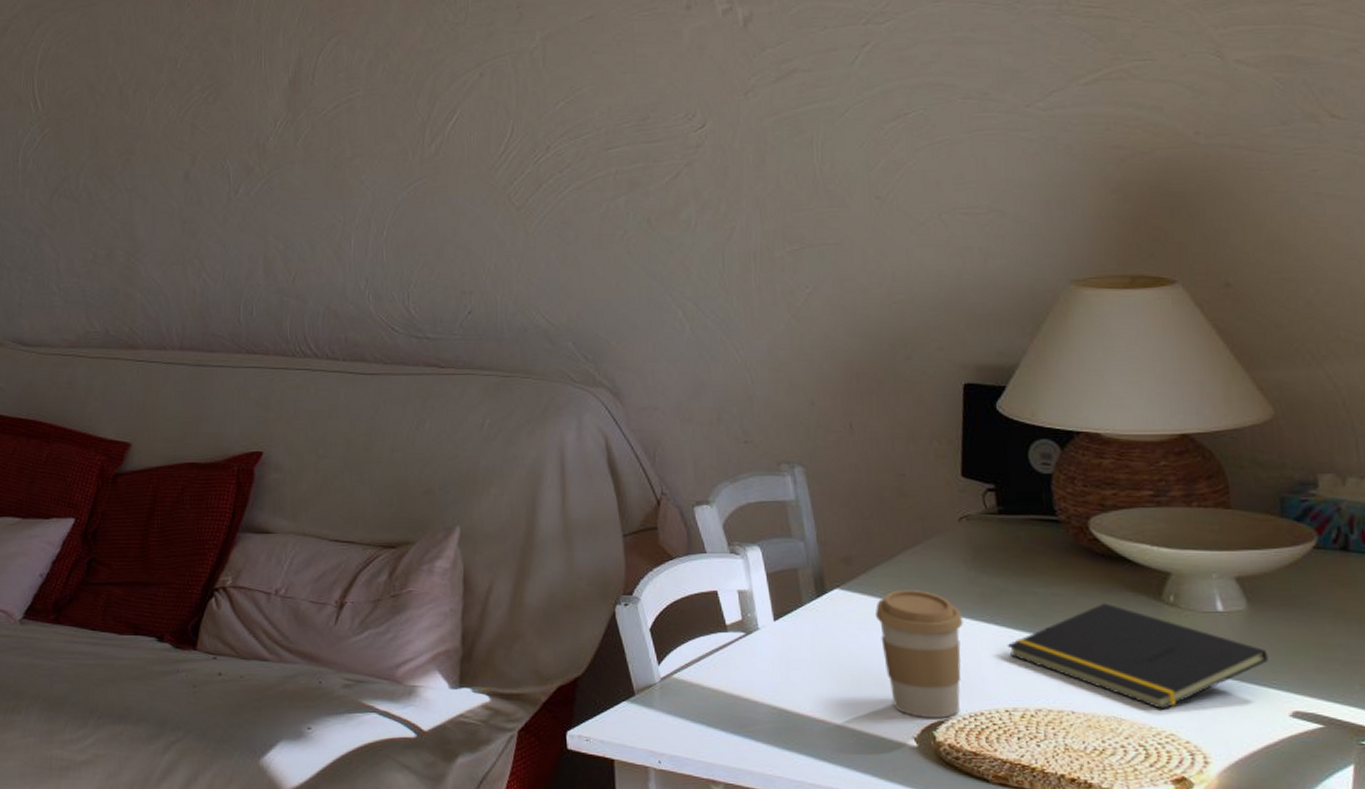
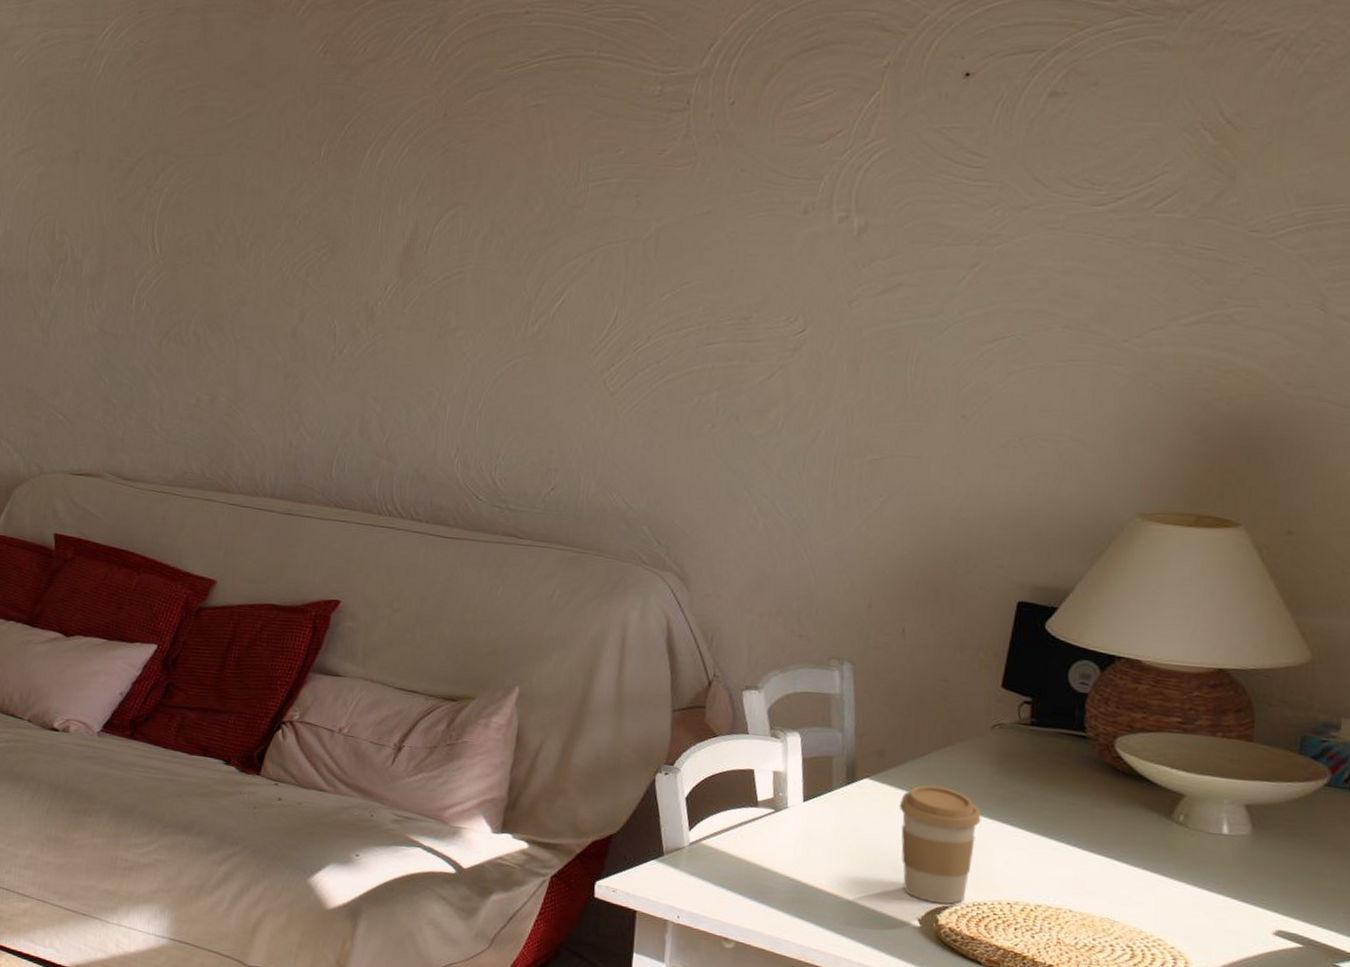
notepad: present [1007,603,1269,709] -> none [1018,815,1263,917]

